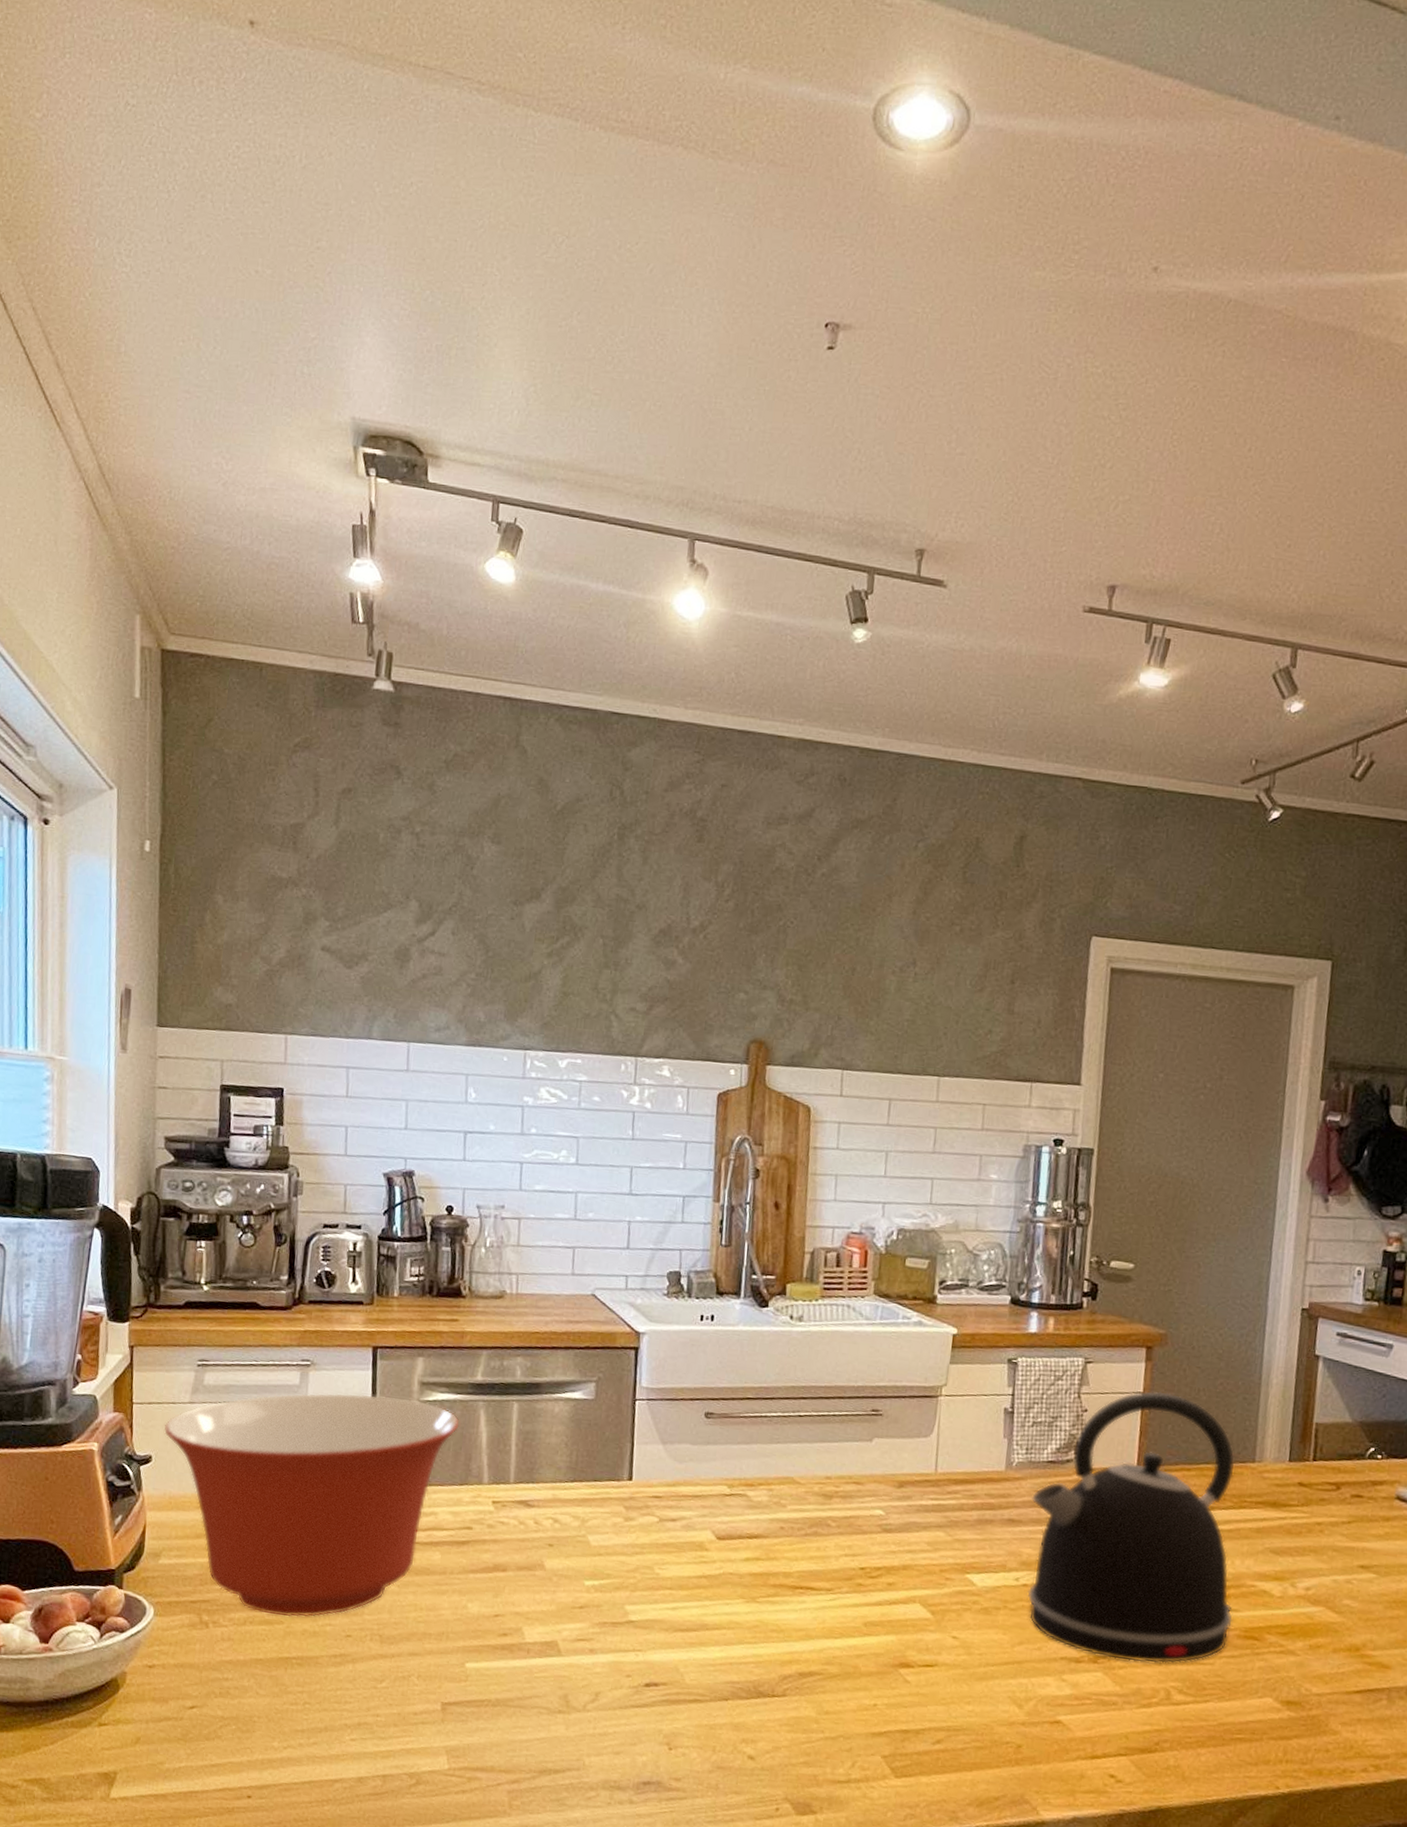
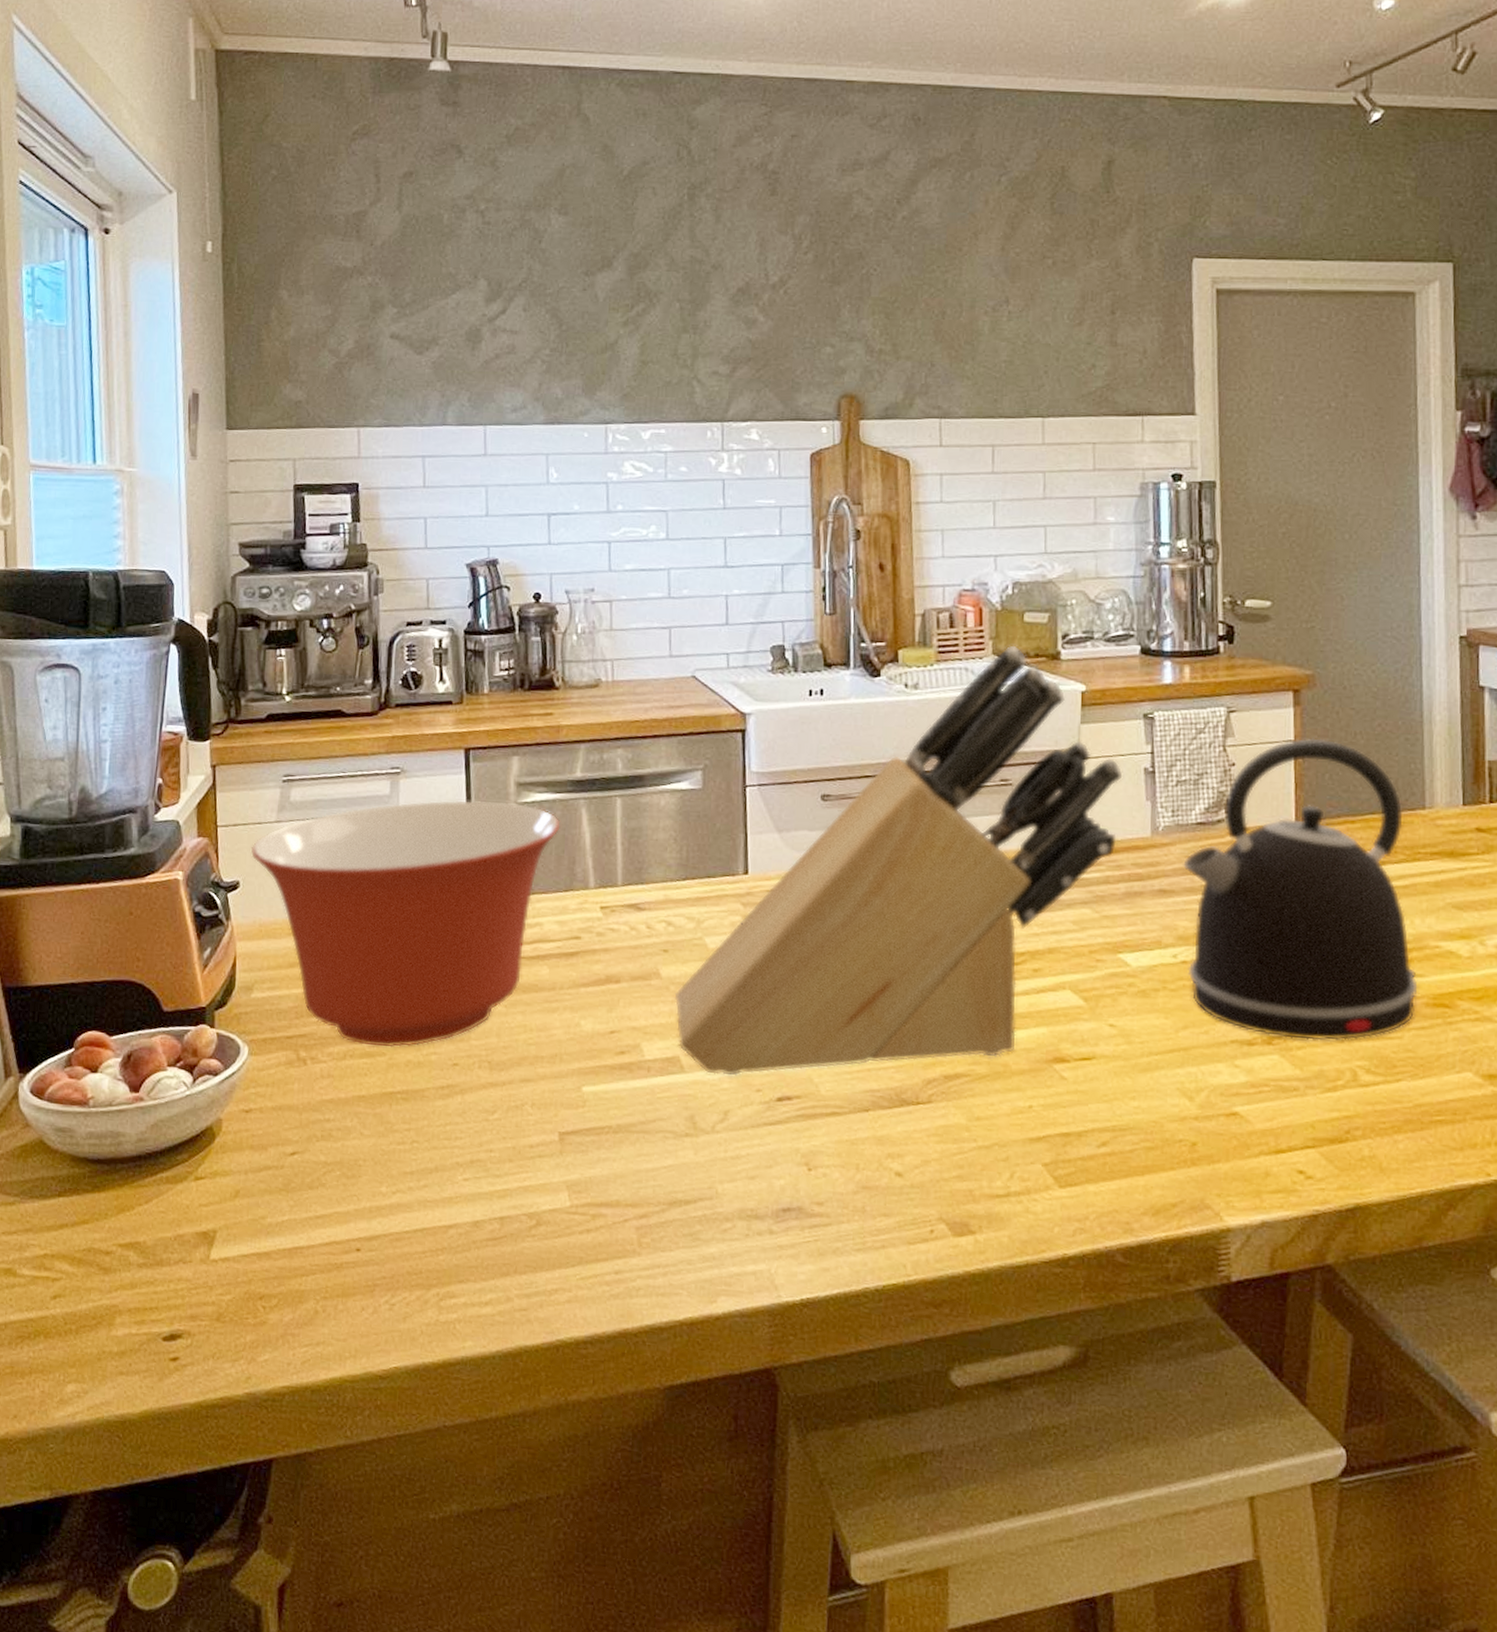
knife block: none [556,1286,985,1662] -> present [674,645,1123,1076]

